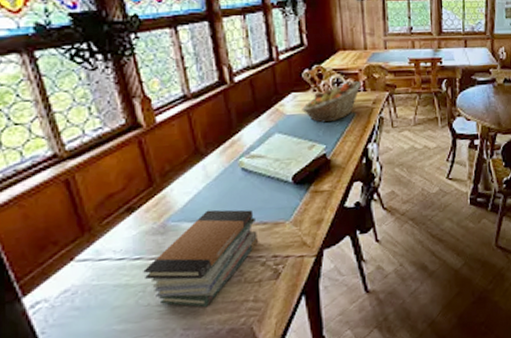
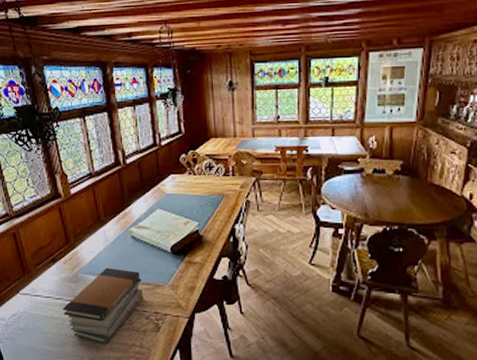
fruit basket: present [302,81,361,123] -> none [179,167,230,202]

